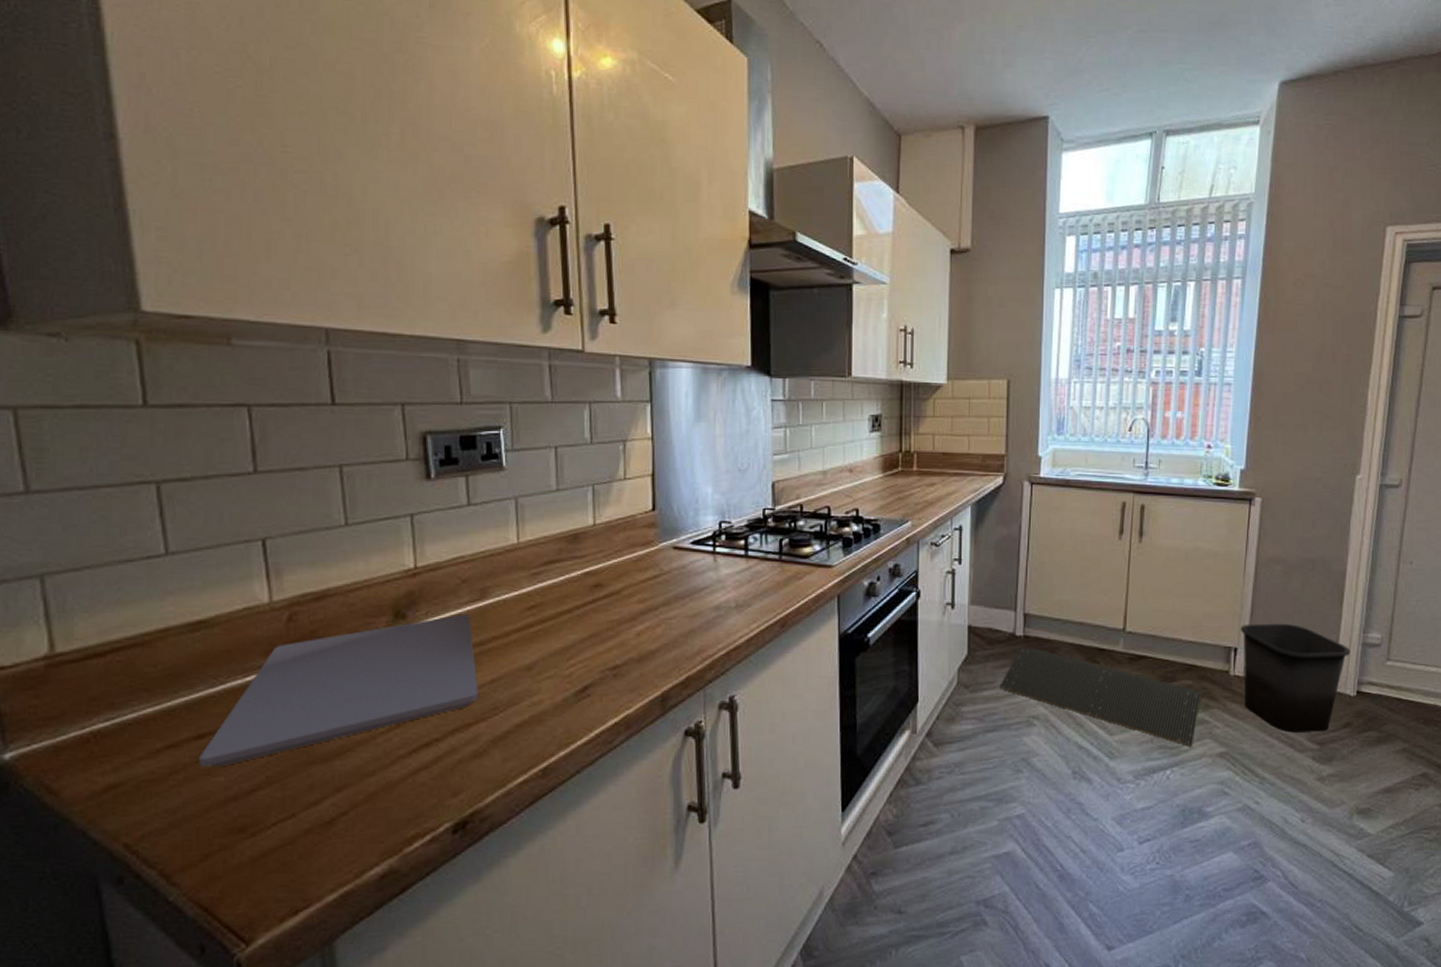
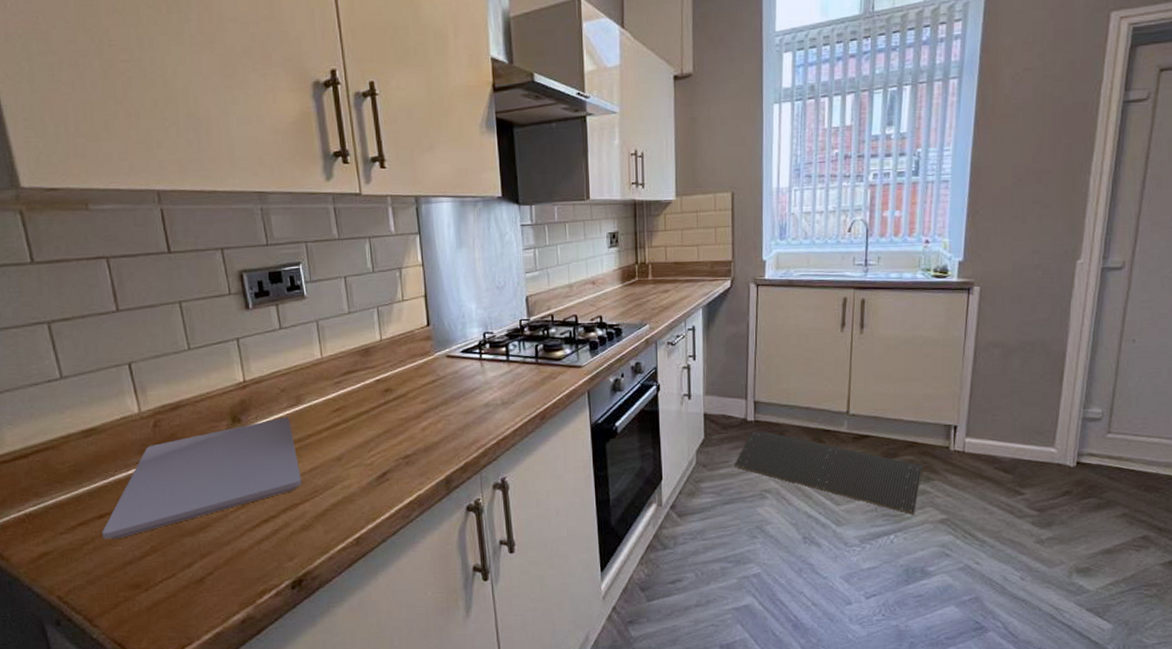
waste bin: present [1240,623,1351,733] -> none [960,402,1071,501]

